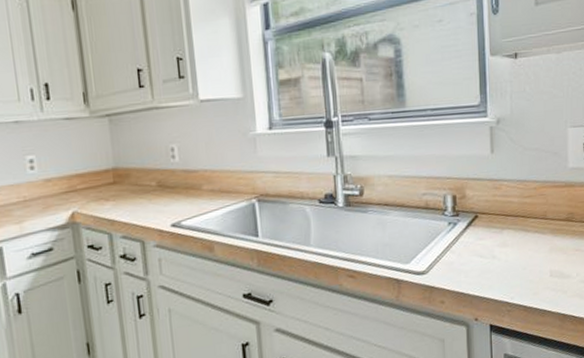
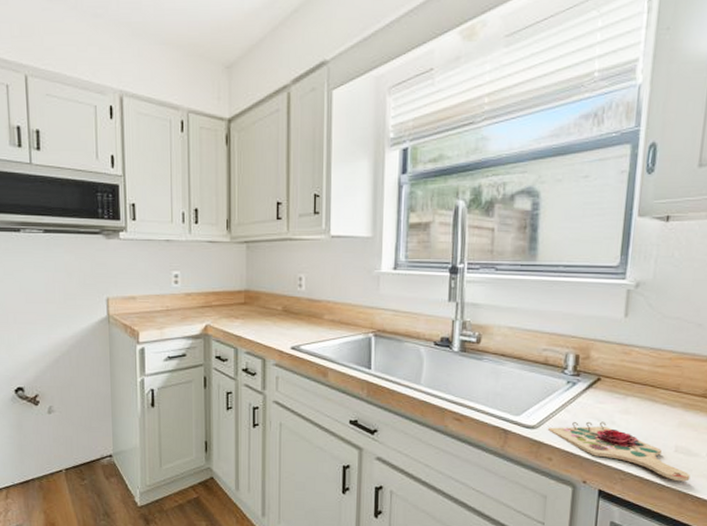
cutting board: none [437,257,566,304] -> present [548,421,691,482]

